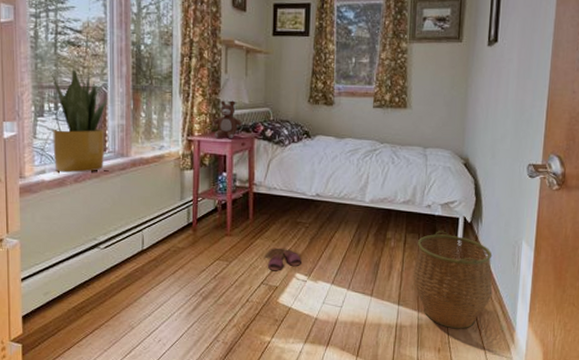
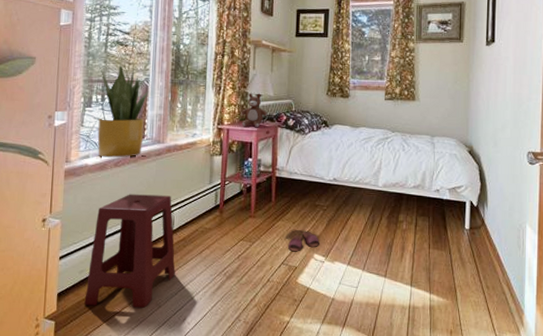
stool: none [52,212,148,330] -> present [84,194,176,308]
basket: present [412,231,493,329] -> none [424,214,500,311]

